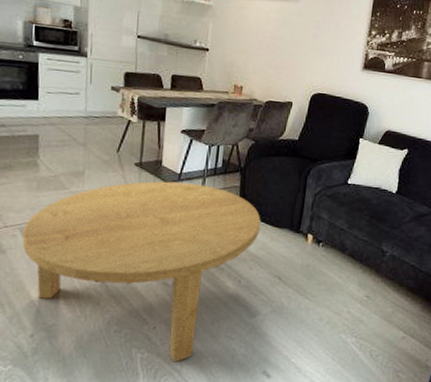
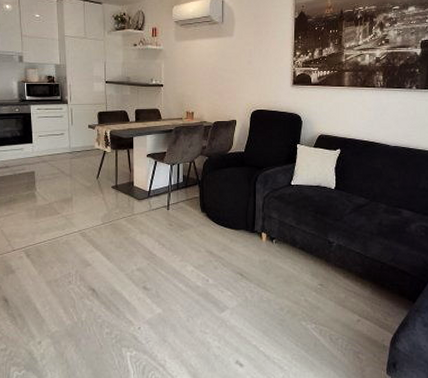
coffee table: present [22,181,261,362] -> none [27,199,220,358]

